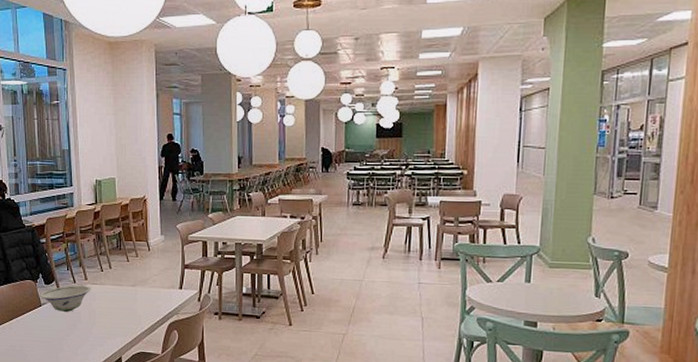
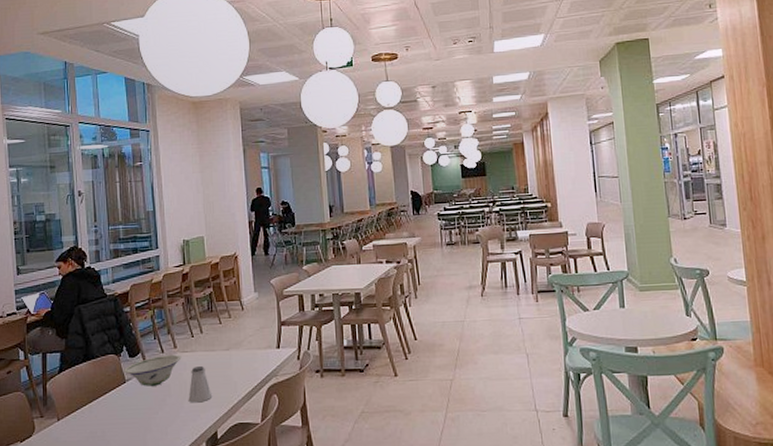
saltshaker: none [96,298,119,331] -> present [188,366,213,403]

